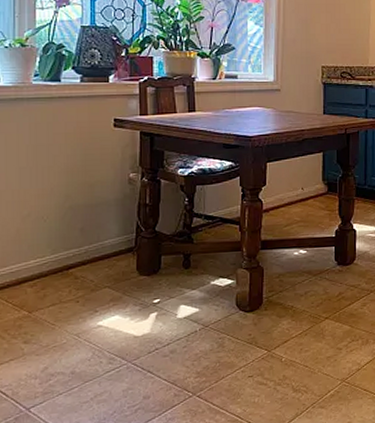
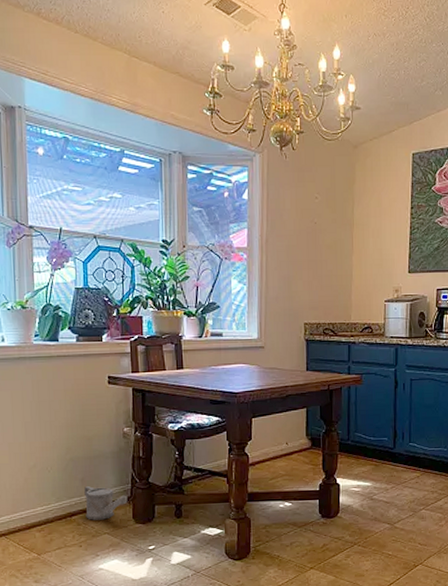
watering can: none [84,236,132,273] -> present [84,486,128,520]

